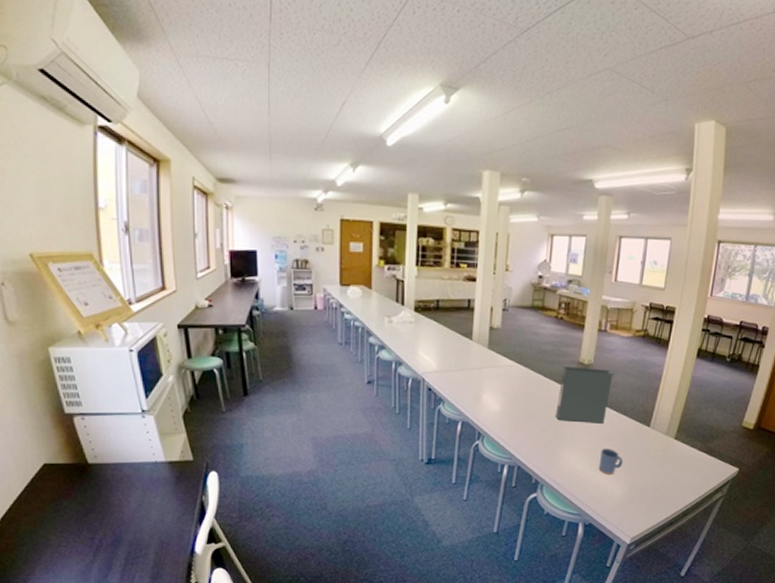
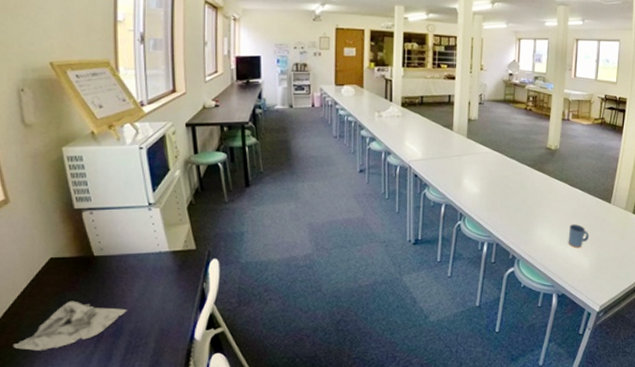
tissue: none [12,508,125,557] -> present [12,301,127,351]
binder: present [556,367,613,424] -> none [528,152,577,202]

